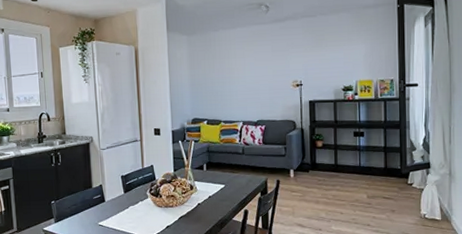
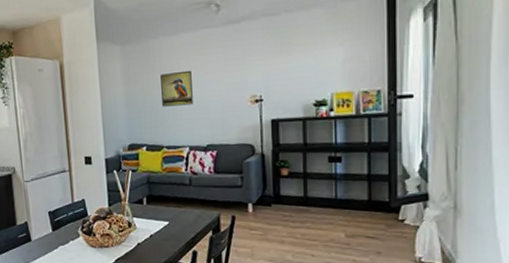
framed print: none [220,58,246,88] -> present [160,70,193,107]

